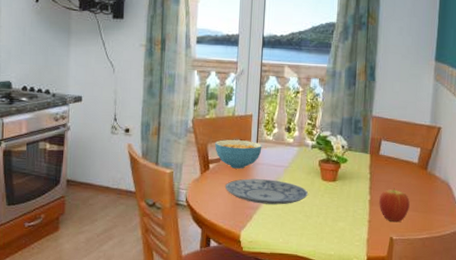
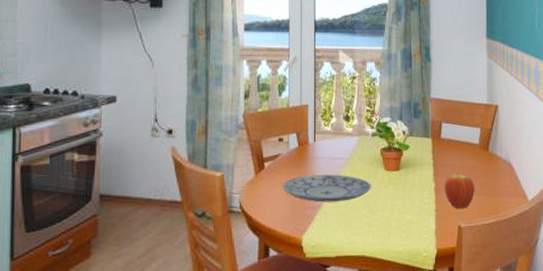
cereal bowl: present [215,139,262,169] -> none [269,133,320,166]

